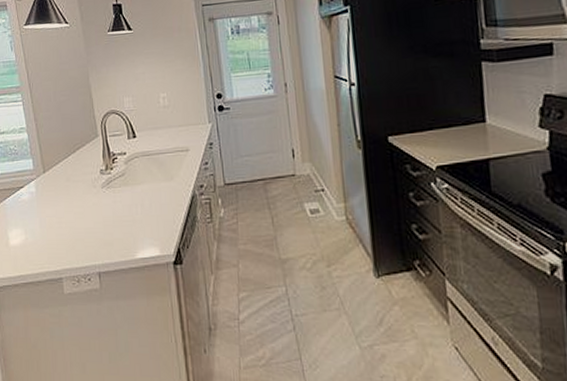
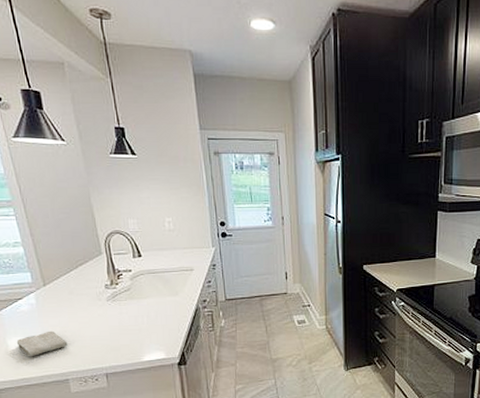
washcloth: none [16,222,63,250] -> present [16,330,68,356]

